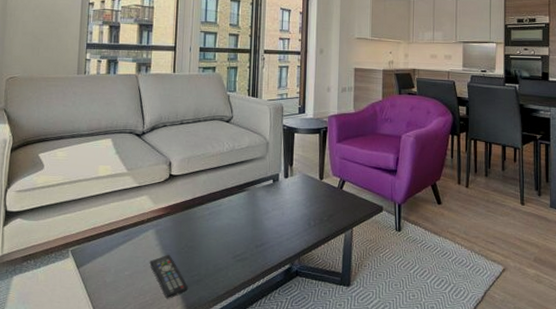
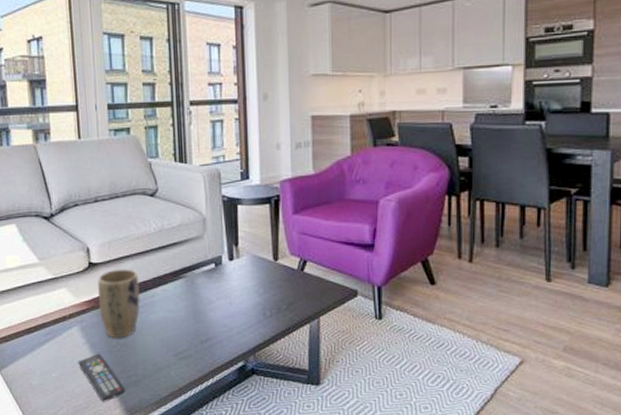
plant pot: none [174,181,210,241] -> present [98,269,140,338]

